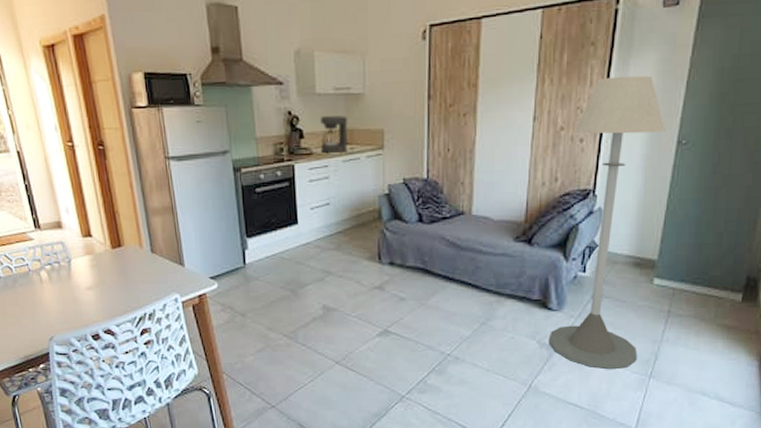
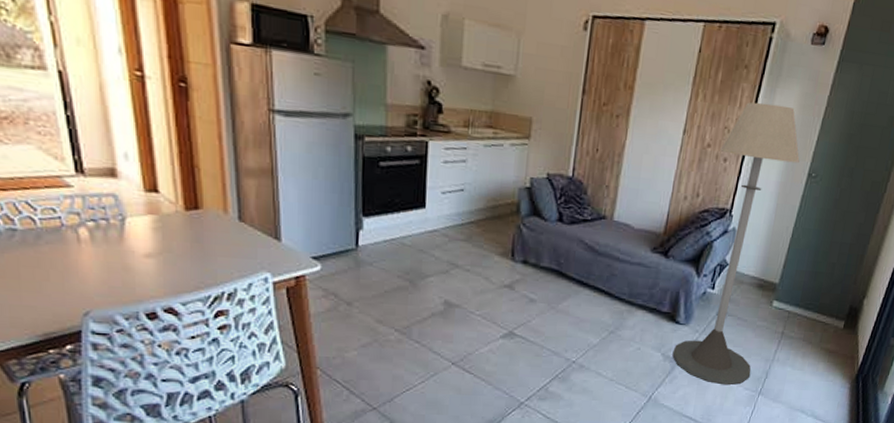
coffee maker: present [320,115,348,154] -> none [460,93,495,138]

